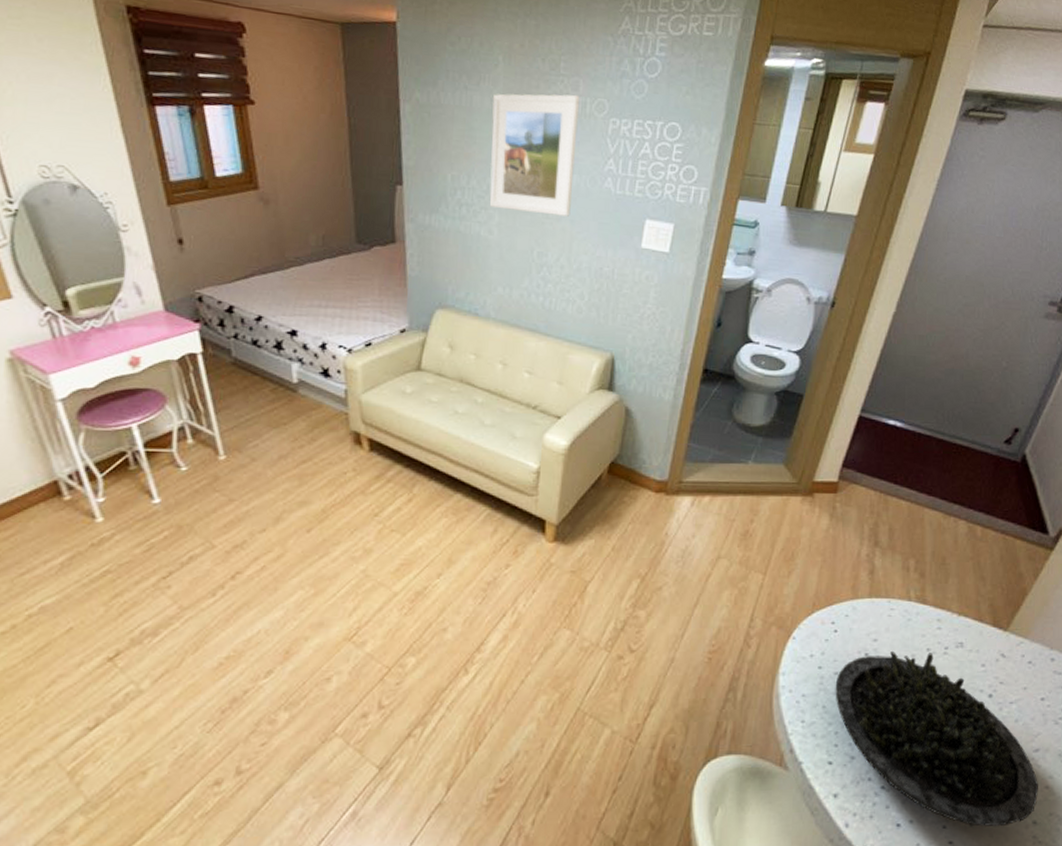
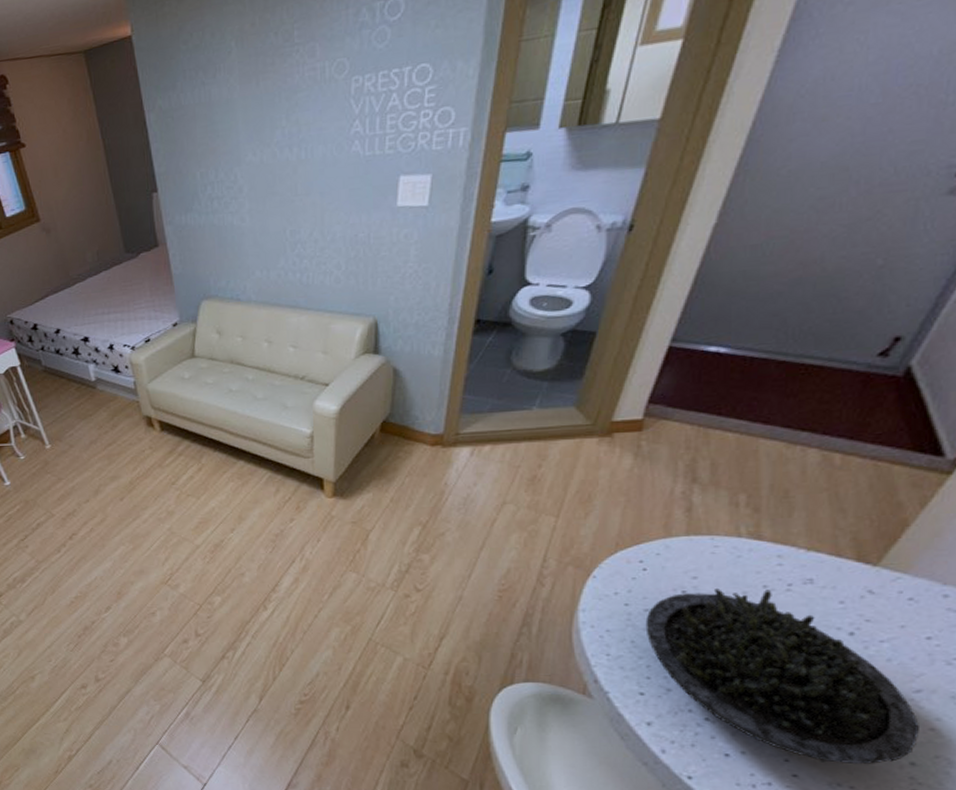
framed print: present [489,93,579,216] -> none [230,61,319,196]

